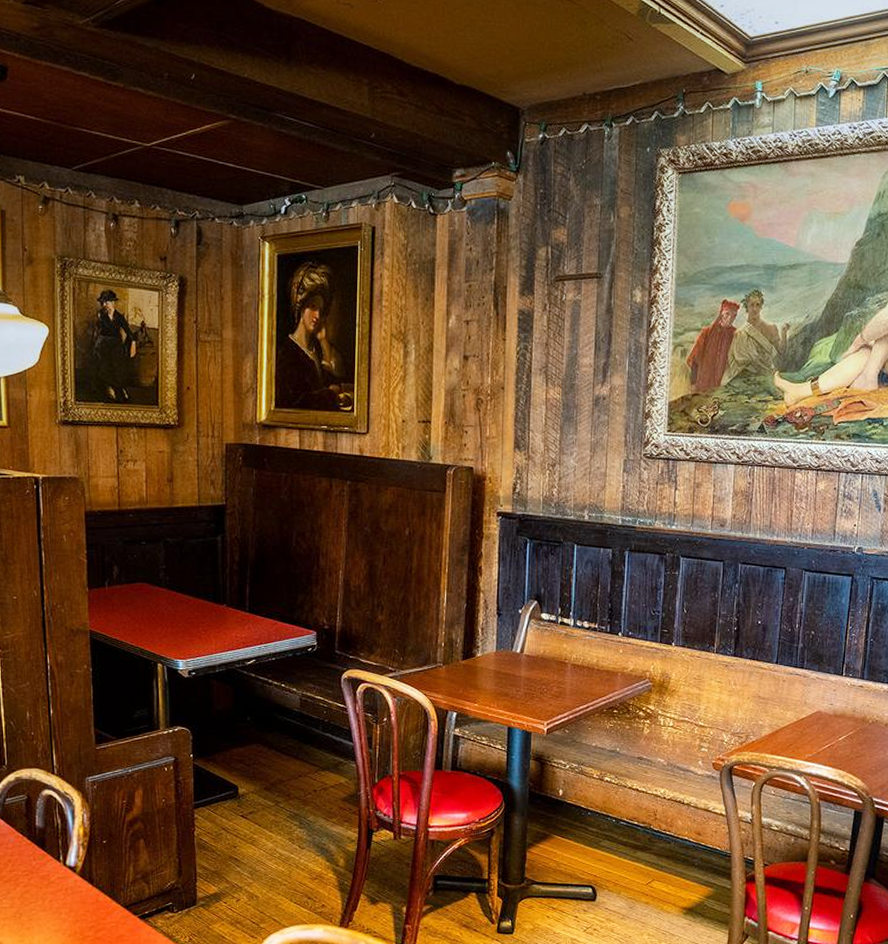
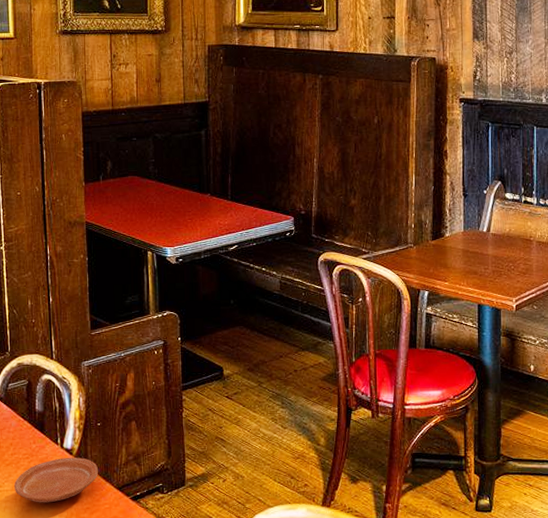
plate: none [13,875,105,921] -> present [14,457,99,503]

